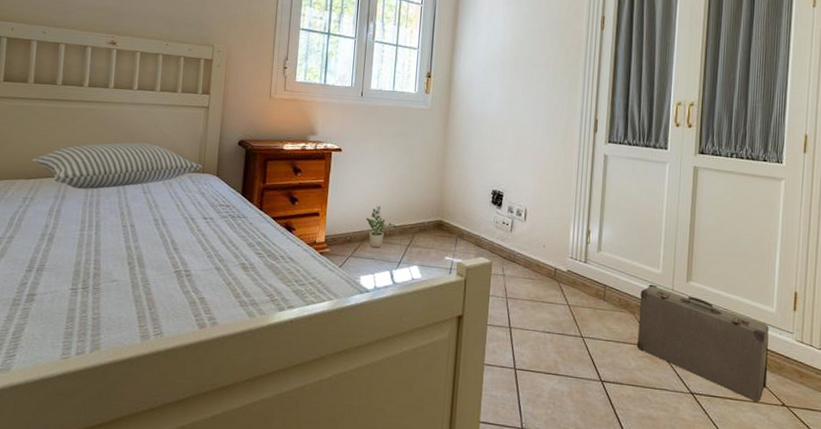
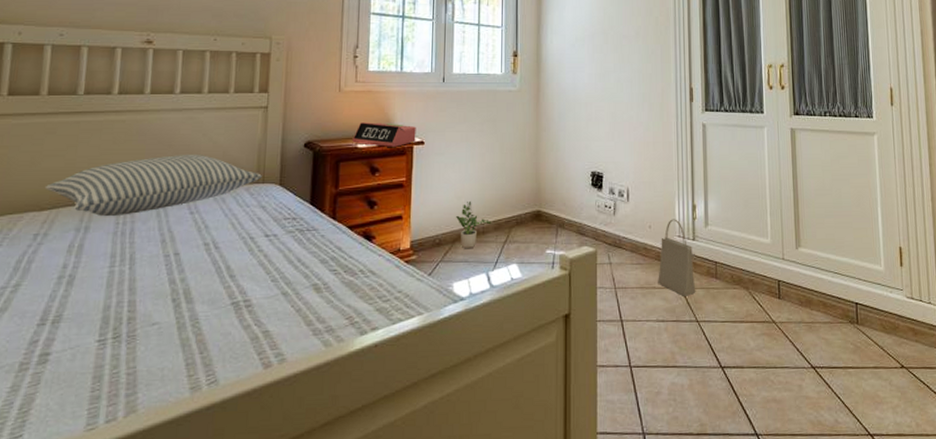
alarm clock: none [279,127,335,152] -> present [352,122,416,148]
handbag: none [547,241,586,314] -> present [658,219,696,298]
suitcase: present [636,284,769,403] -> none [752,255,884,368]

